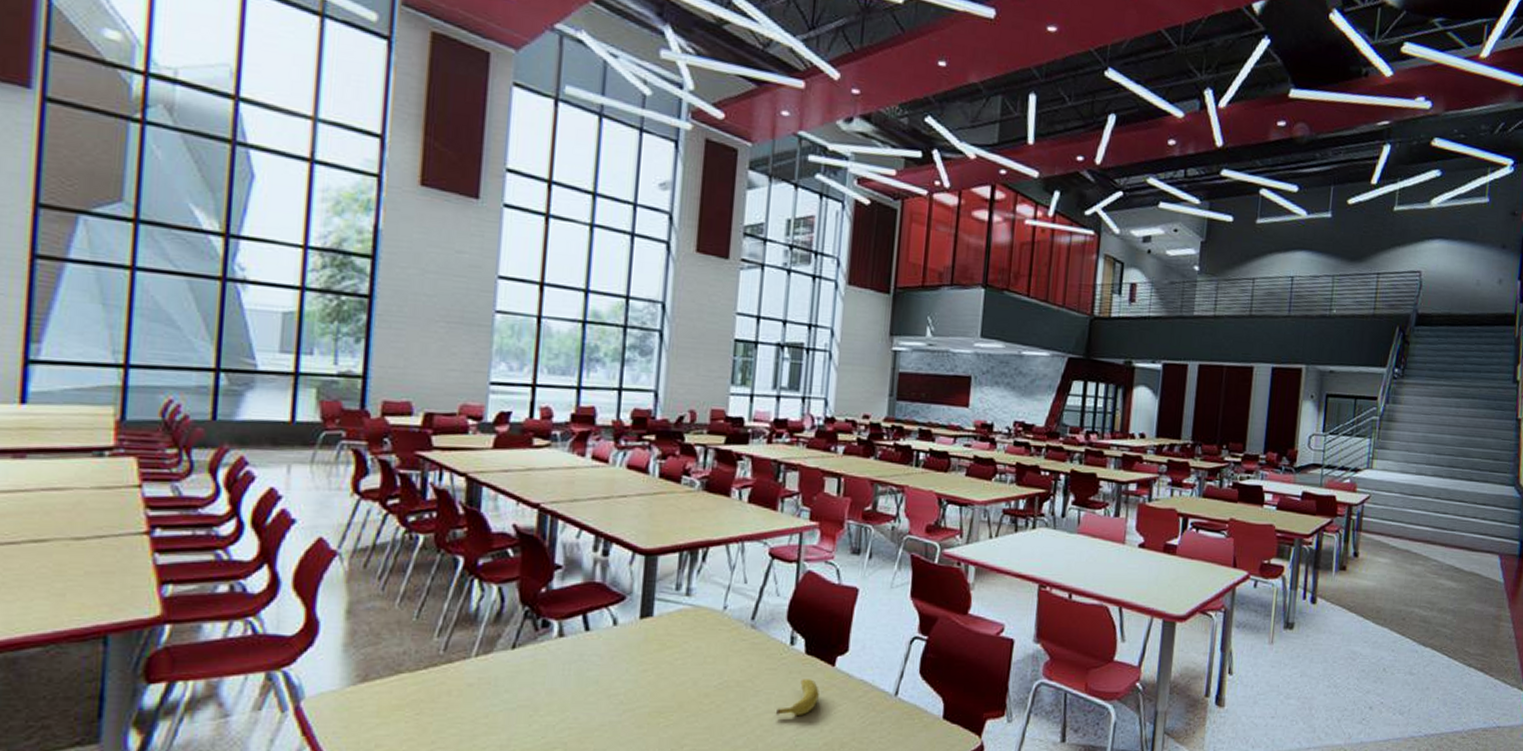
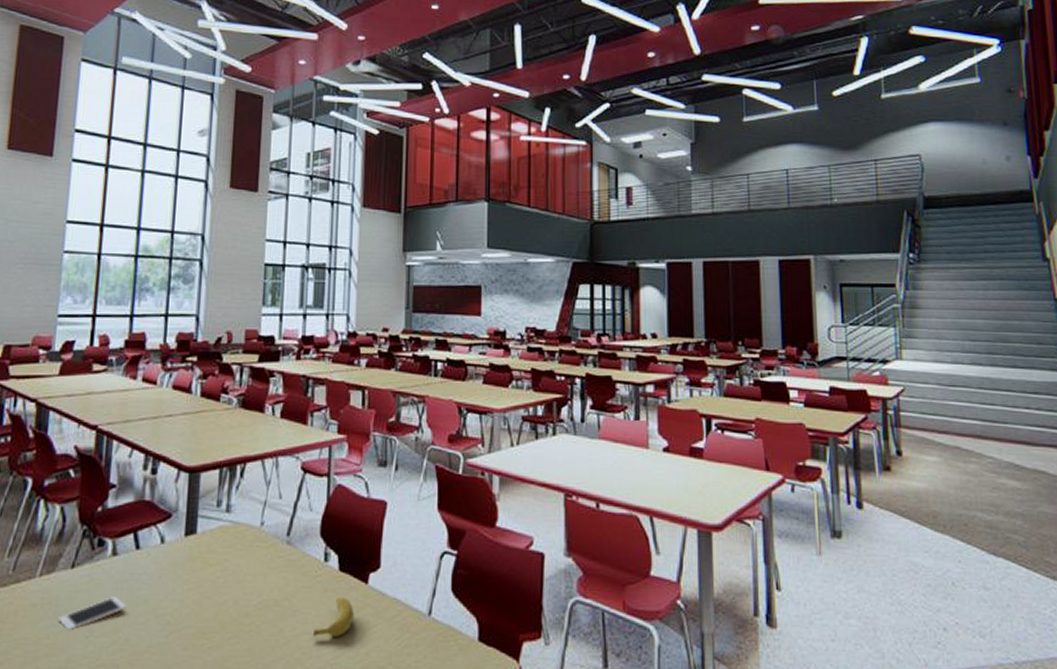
cell phone: none [497,677,575,711] -> present [57,597,127,631]

